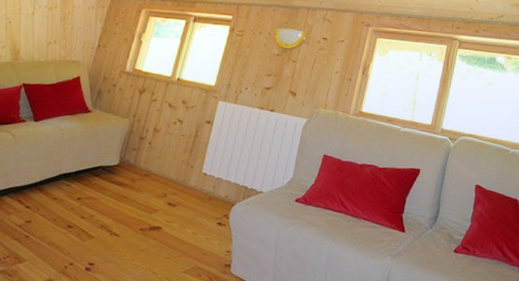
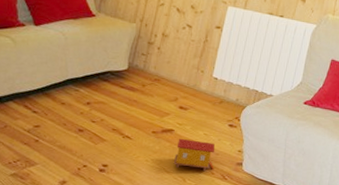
toy house: none [159,236,202,272] -> present [173,138,215,171]

